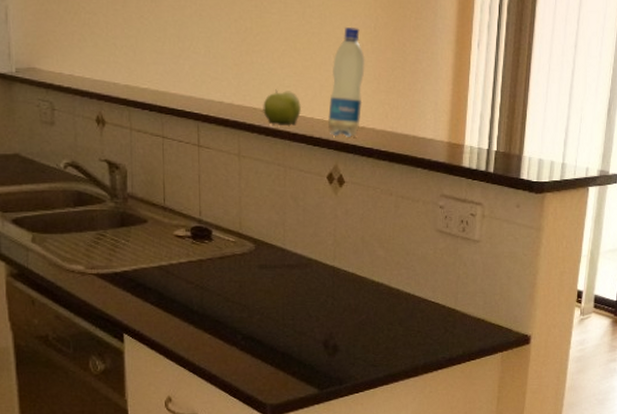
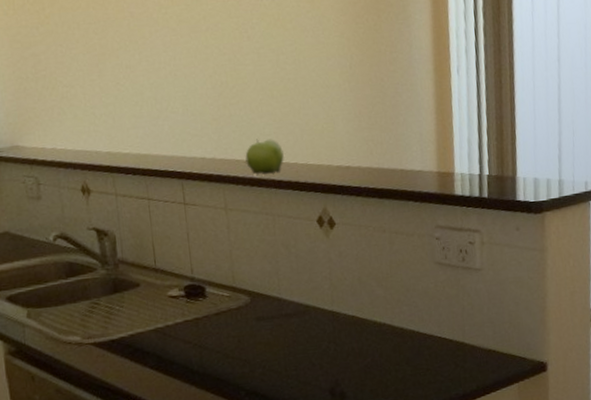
bottle: present [327,26,366,138] -> none [311,68,346,179]

